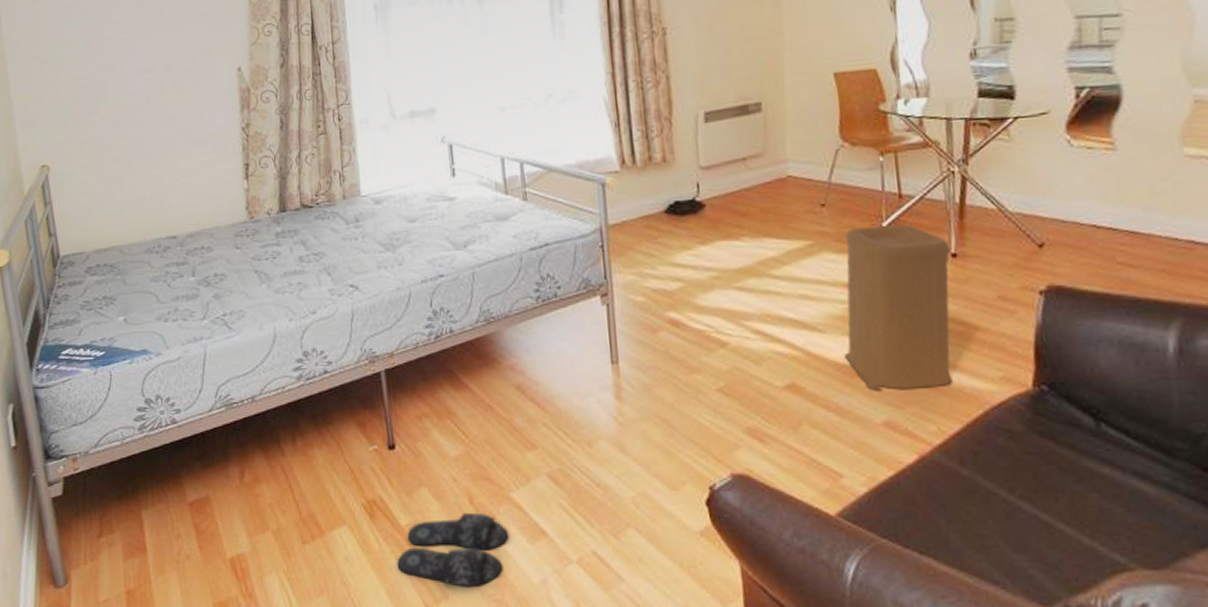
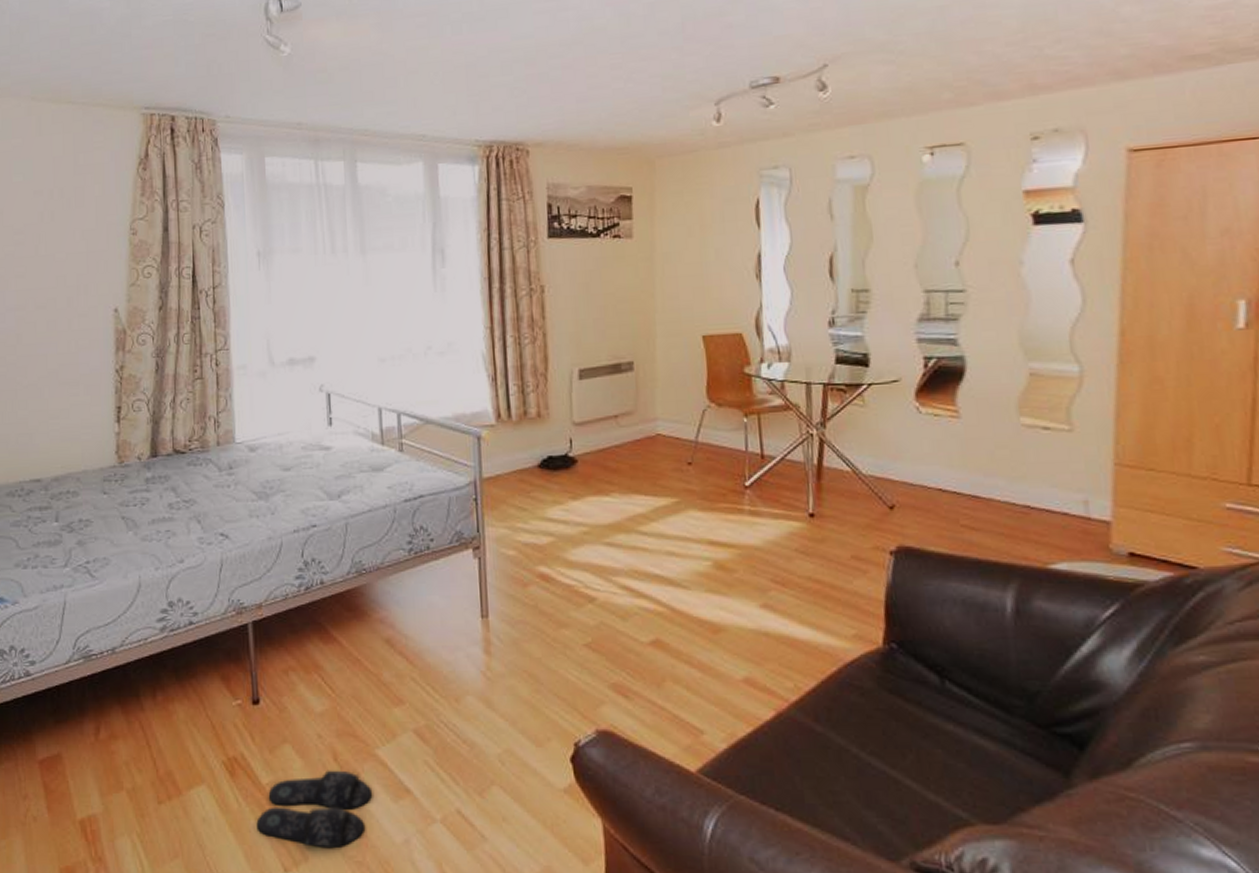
laundry basket: present [844,224,952,391] -> none [708,484,809,647]

